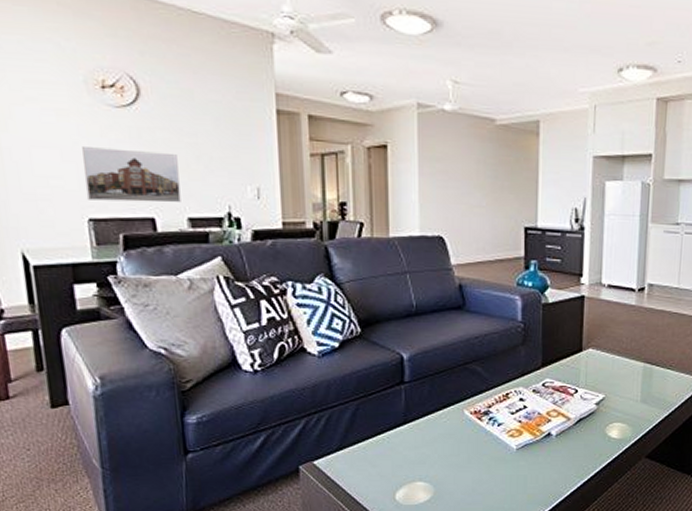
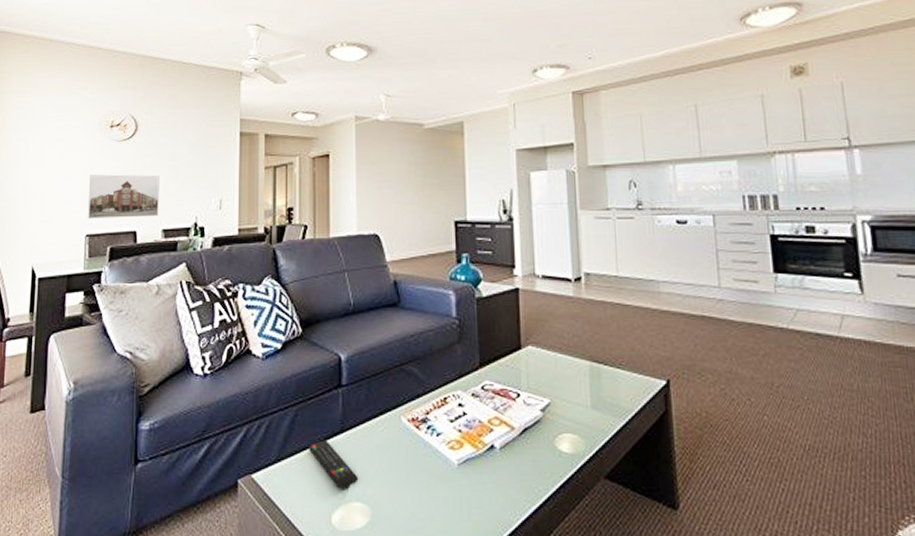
remote control: none [372,430,422,471] -> present [309,440,359,489]

